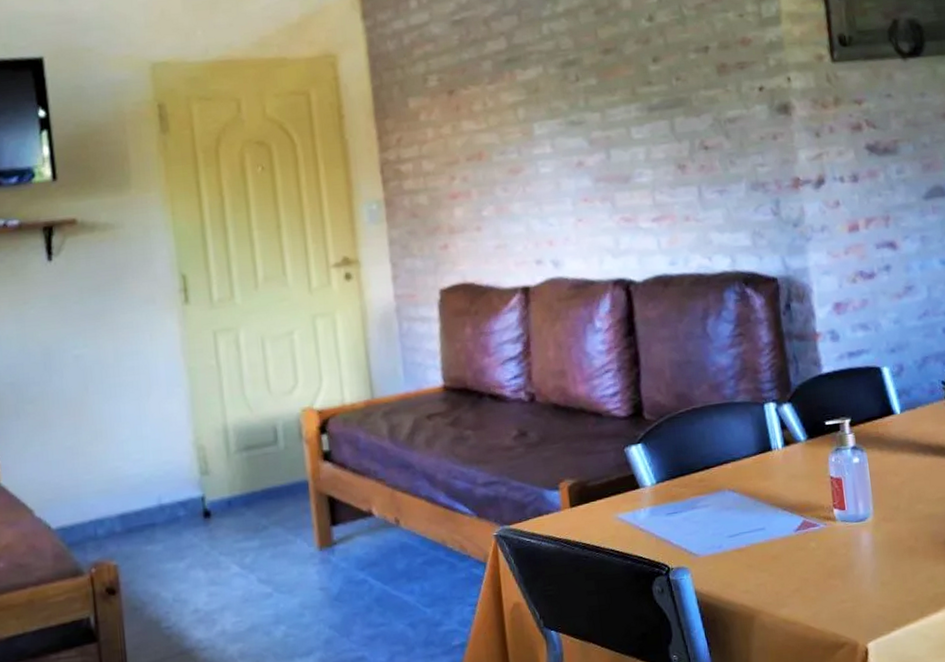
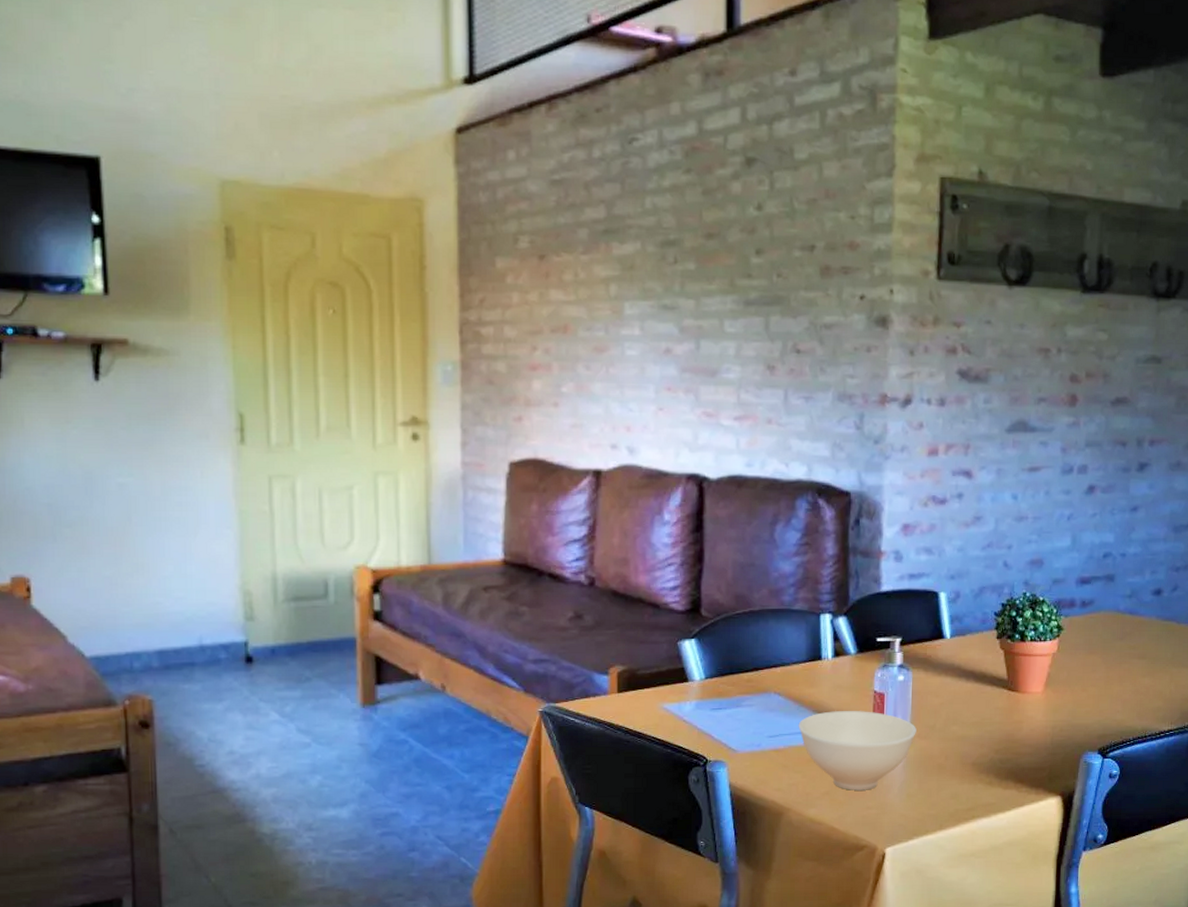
bowl: none [757,498,881,585] -> present [798,711,917,790]

